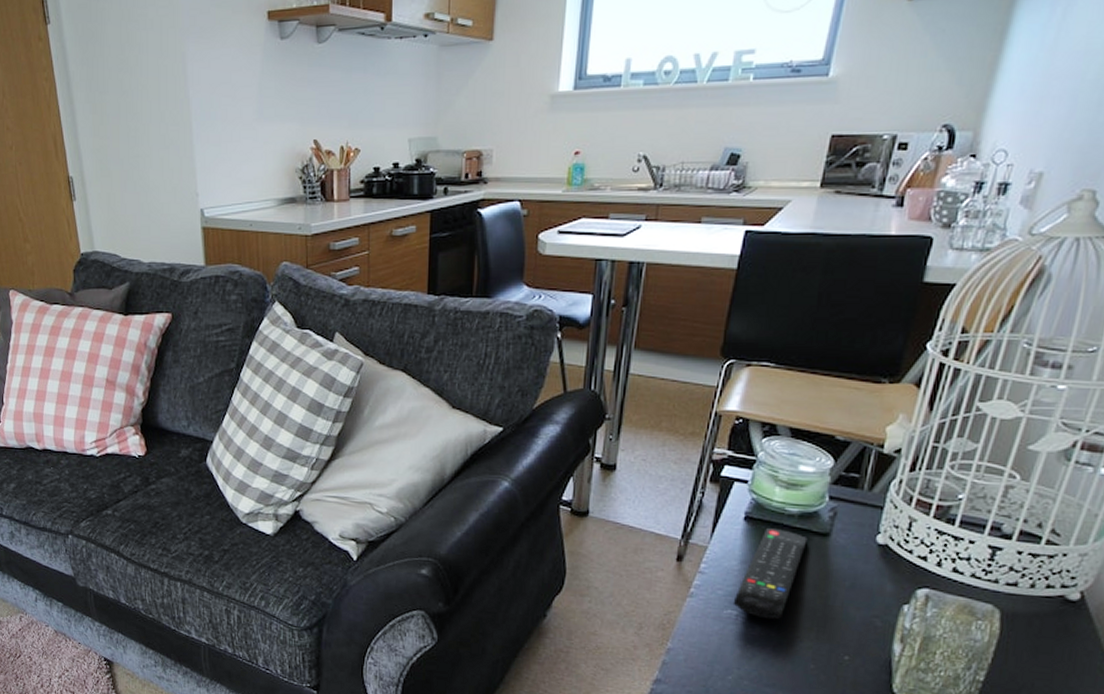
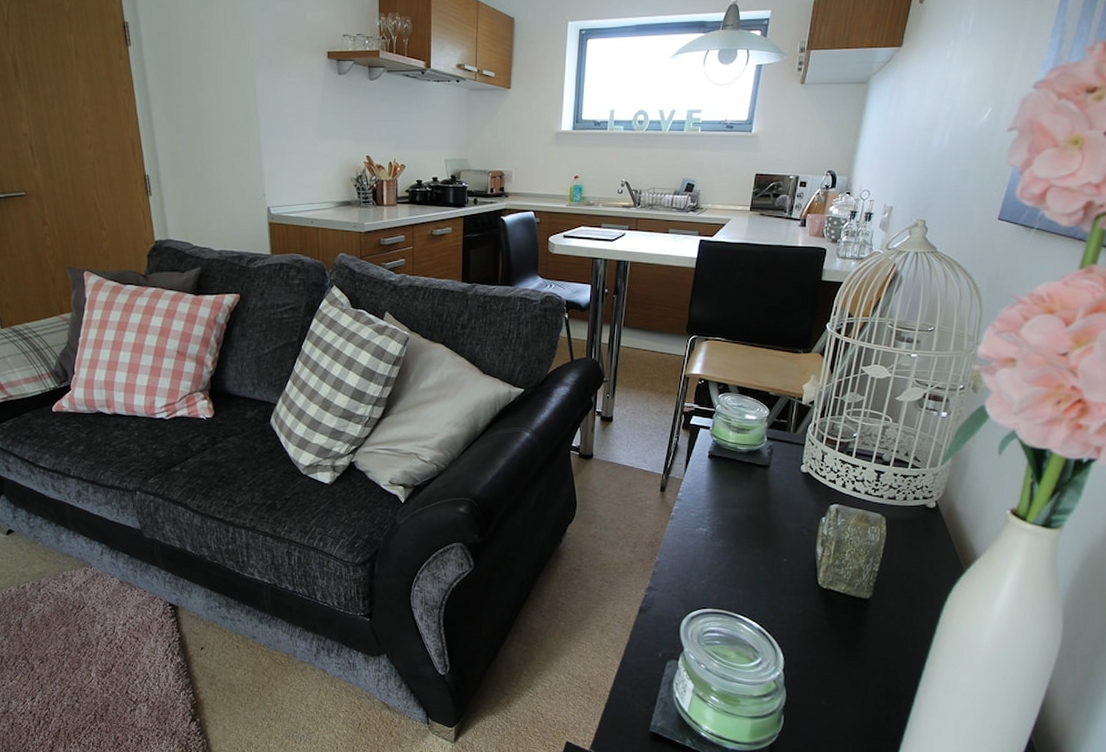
remote control: present [732,527,808,620] -> none [703,462,754,534]

